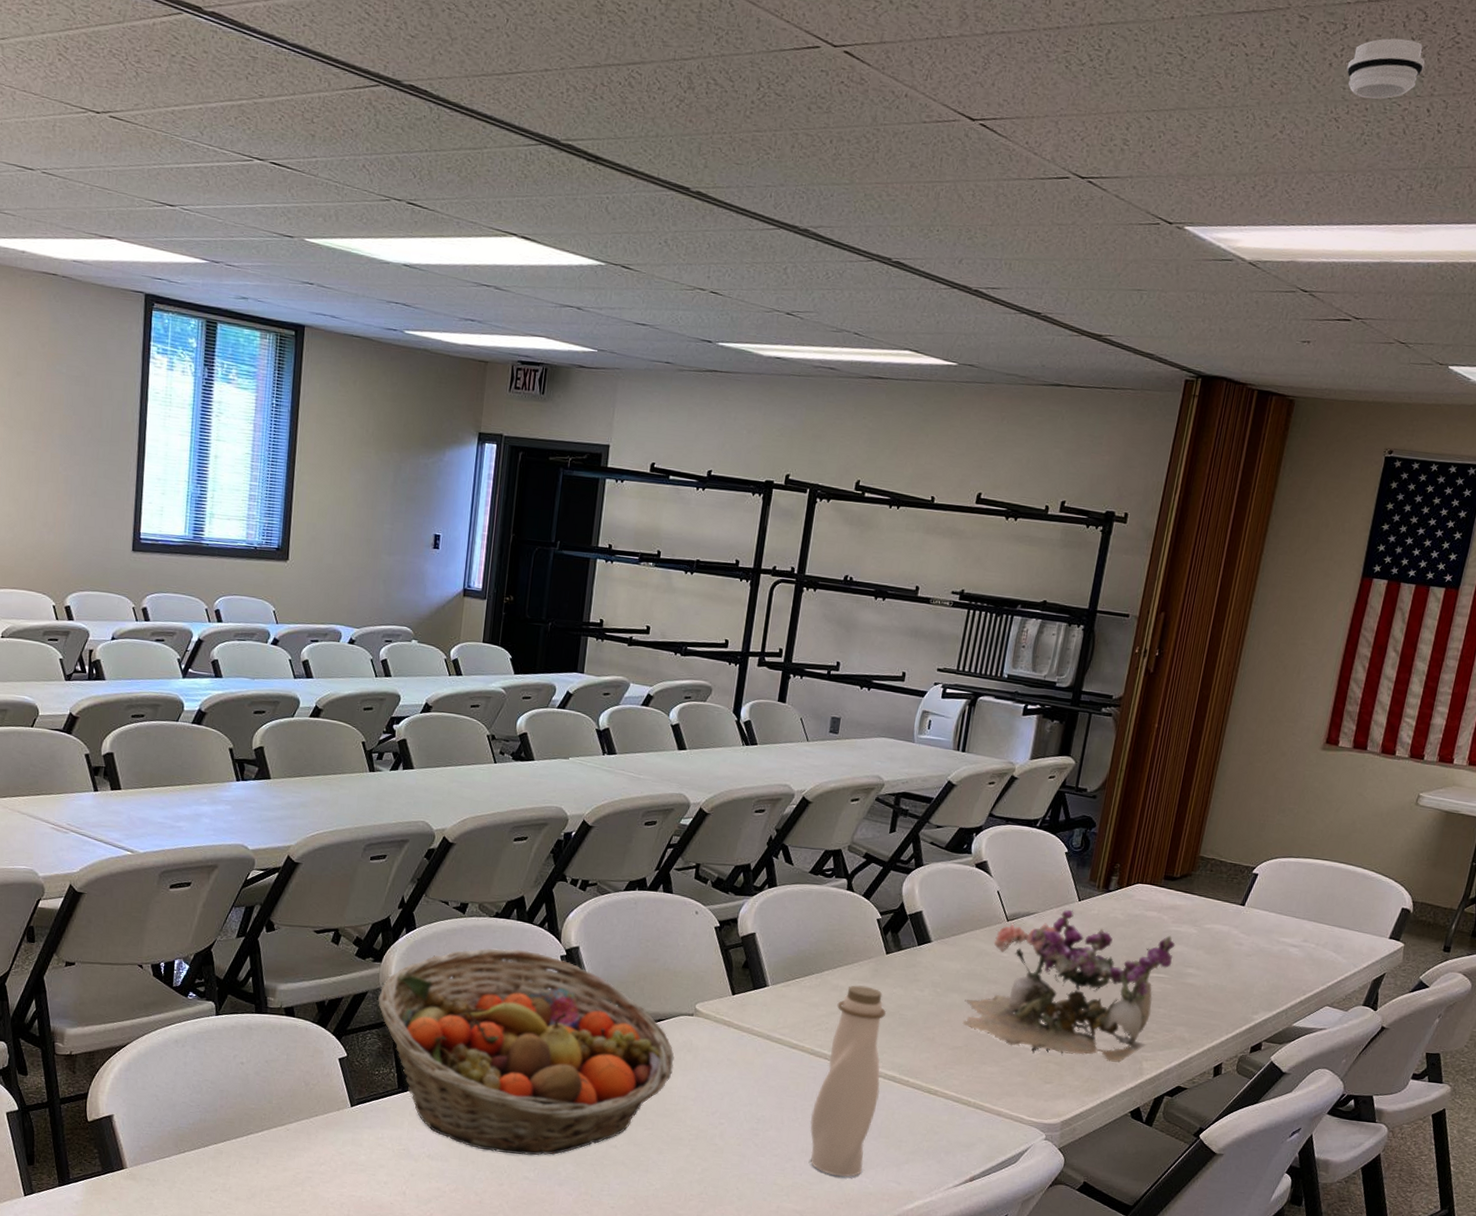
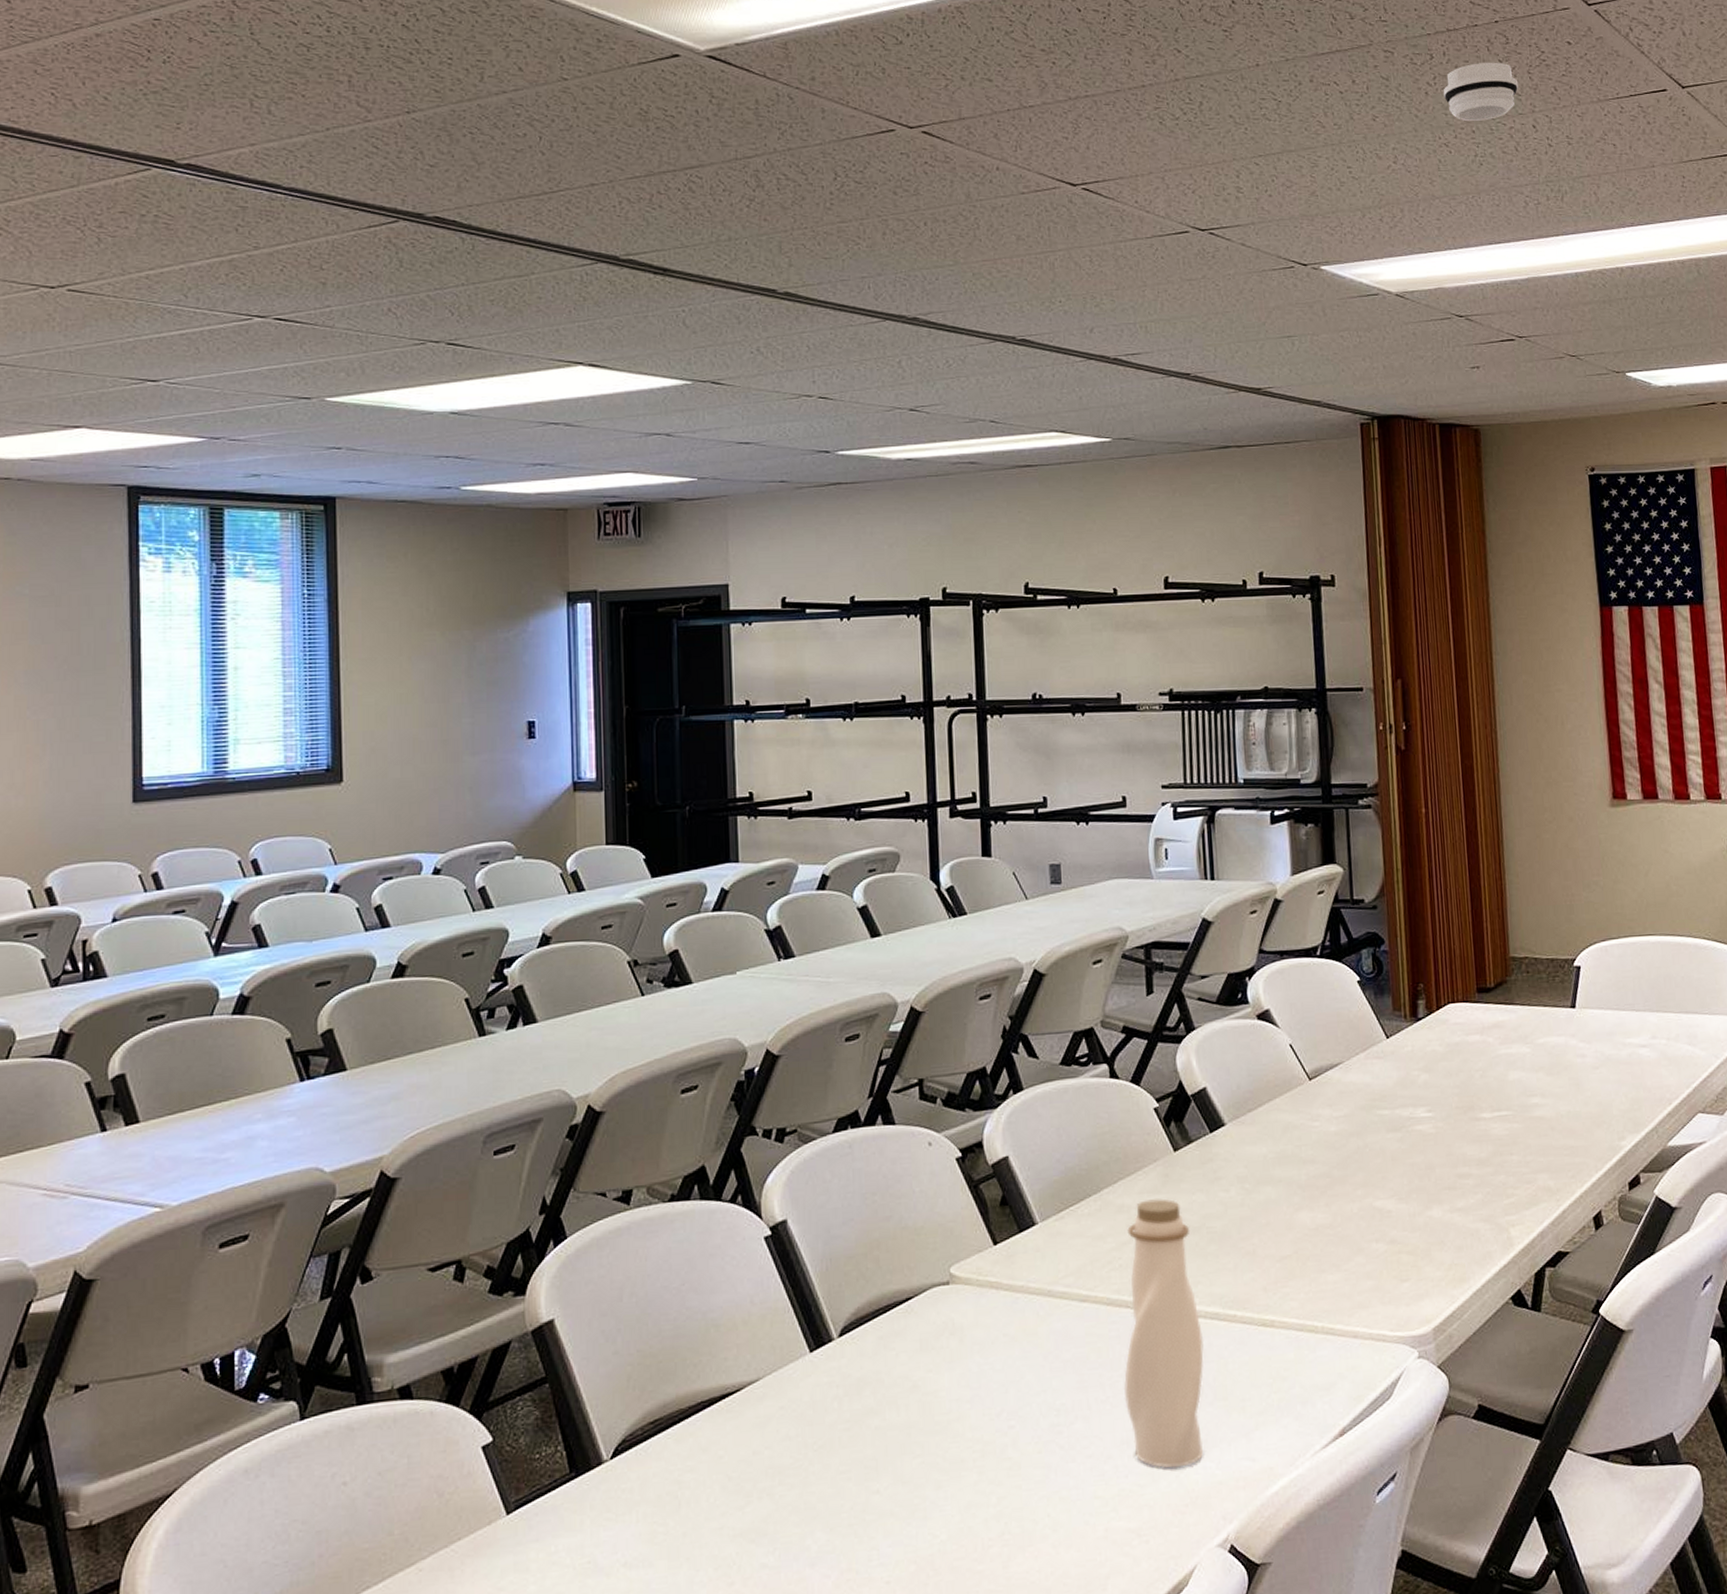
fruit basket: present [377,948,675,1156] -> none [526,1238,937,1538]
flower arrangement: present [962,909,1176,1063] -> none [1281,1051,1512,1247]

